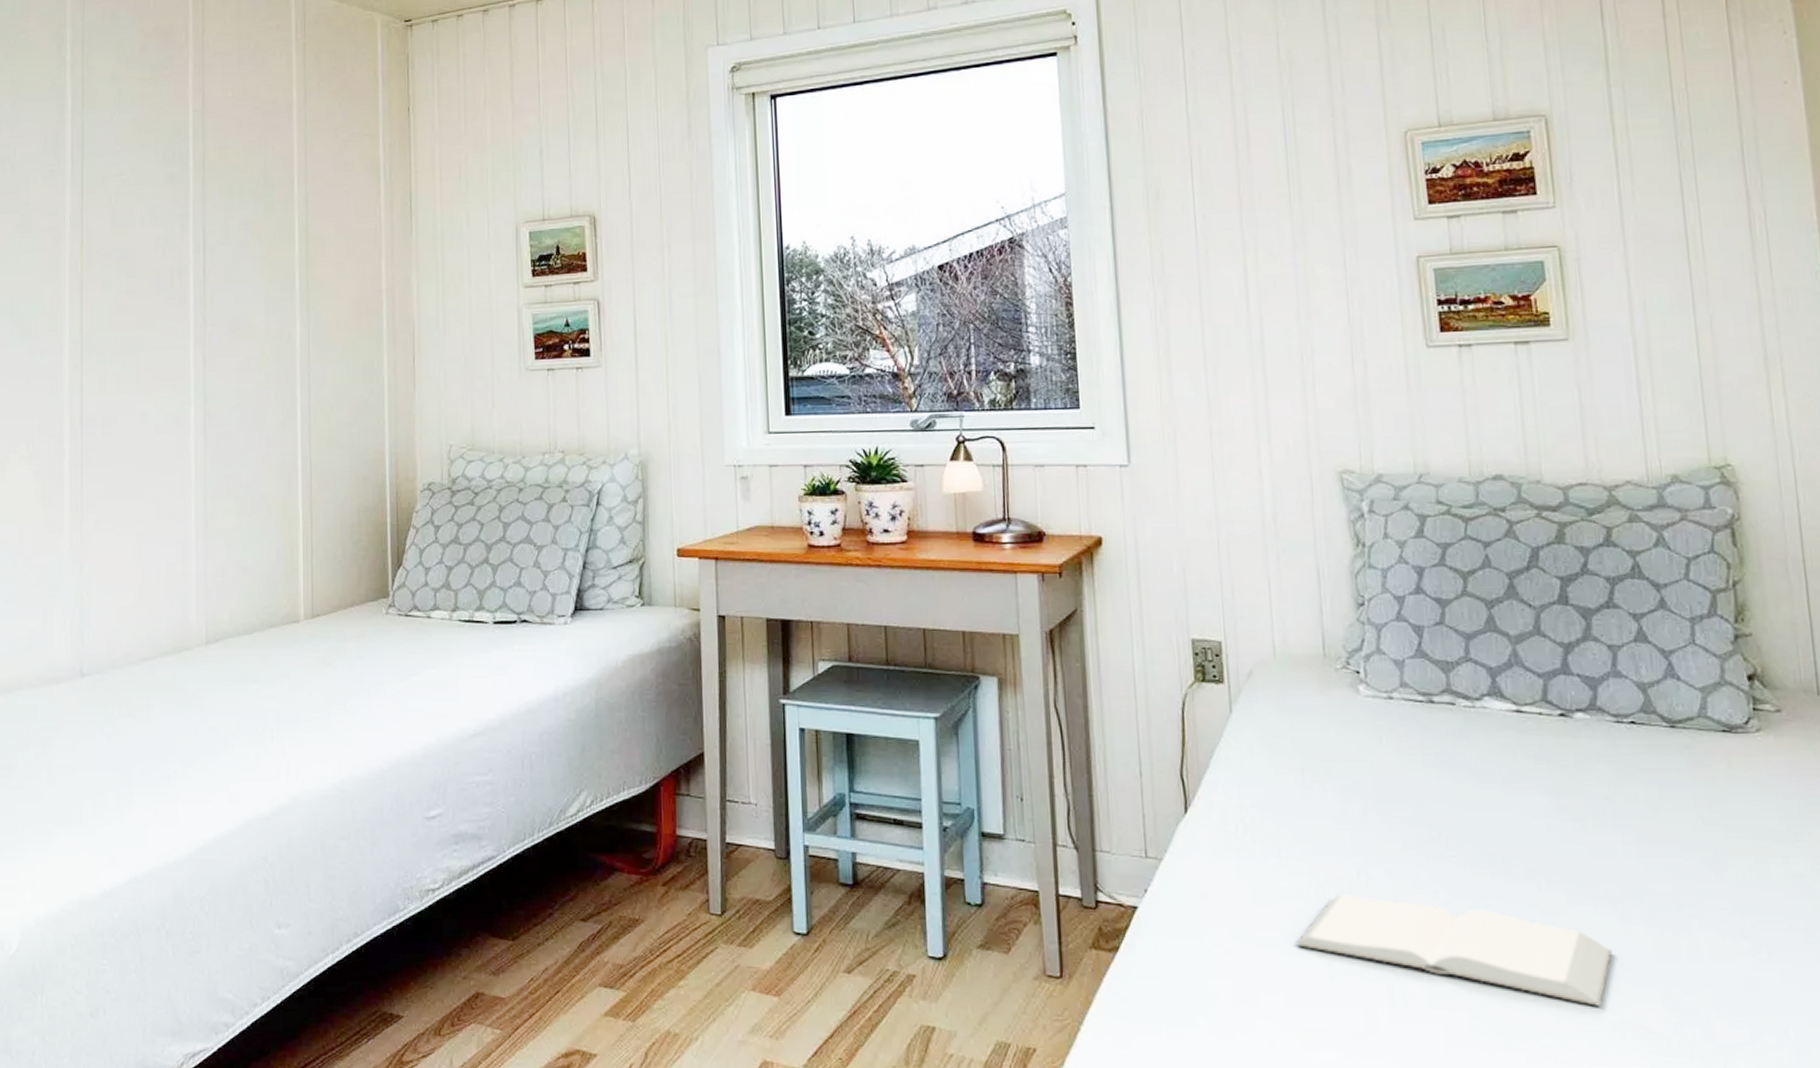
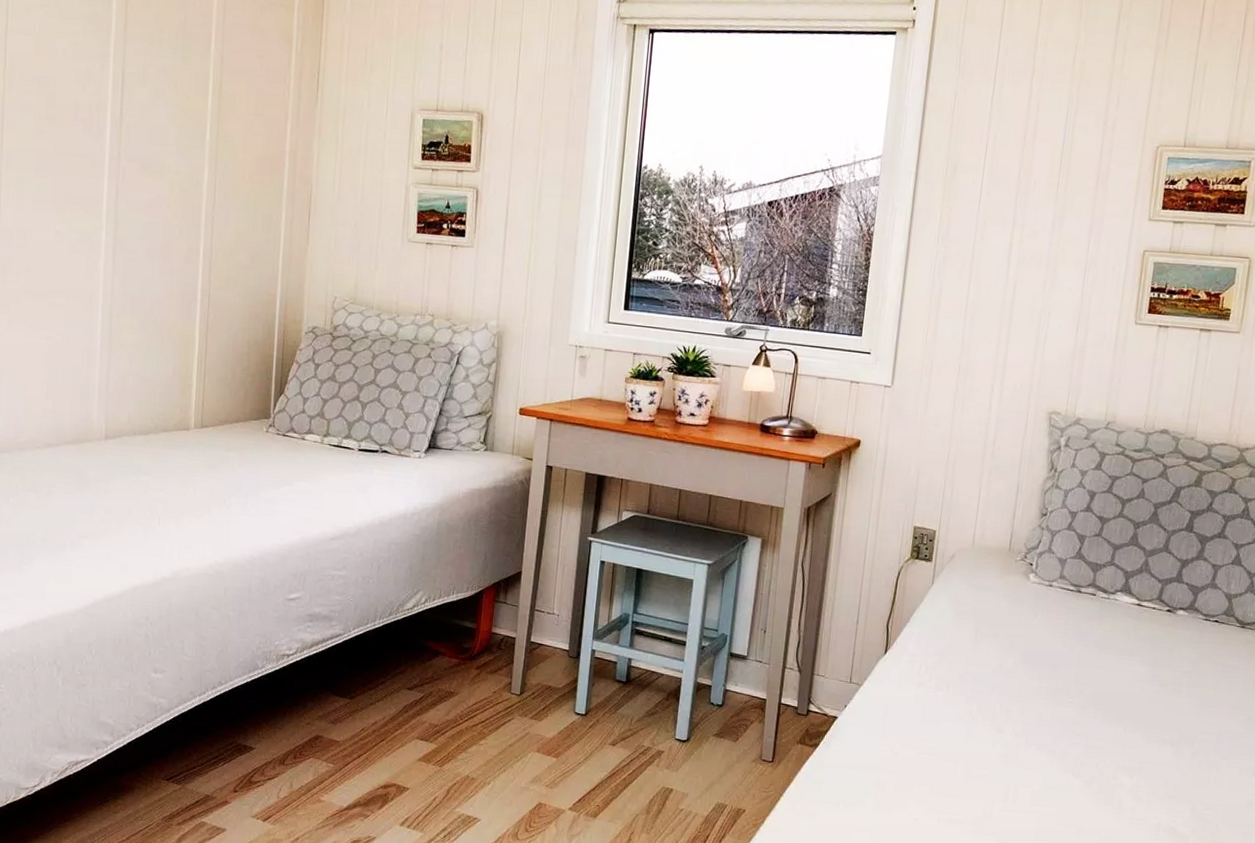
book: present [1295,893,1612,1007] -> none [946,721,1164,813]

